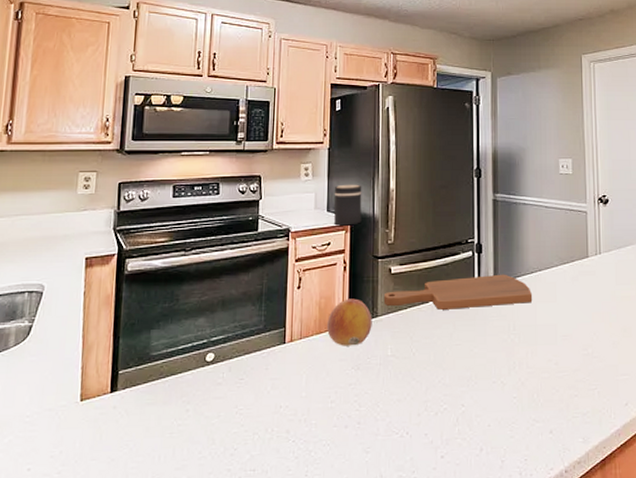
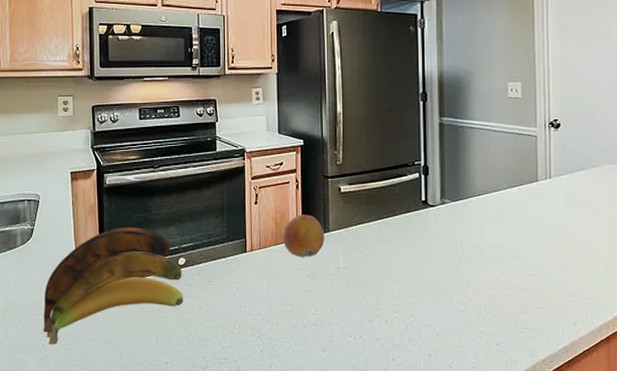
banana: none [30,320,209,468] -> present [43,227,183,345]
cylinder: present [334,184,362,226] -> none [284,108,311,147]
cutting board: present [384,274,533,310] -> none [335,195,480,227]

